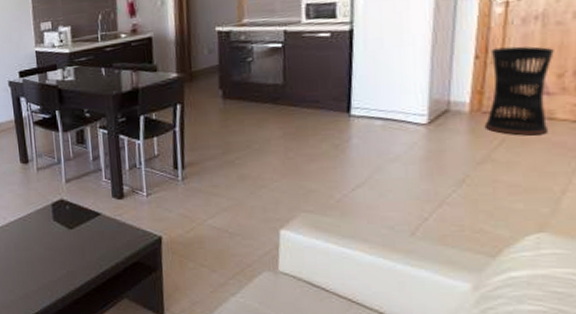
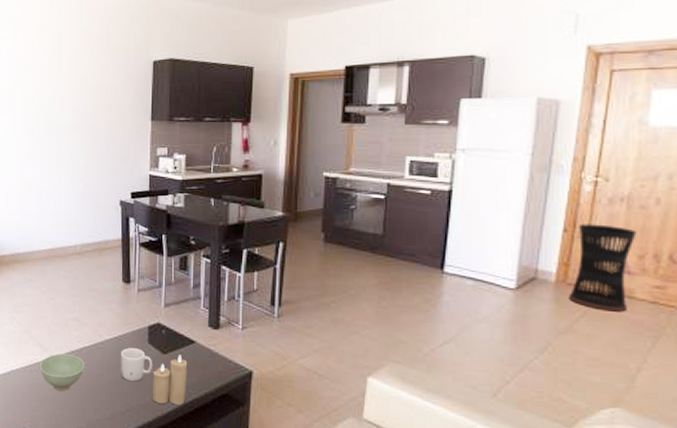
mug: none [27,227,61,260] -> present [121,348,153,382]
candle: none [61,228,97,278] -> present [152,355,188,406]

